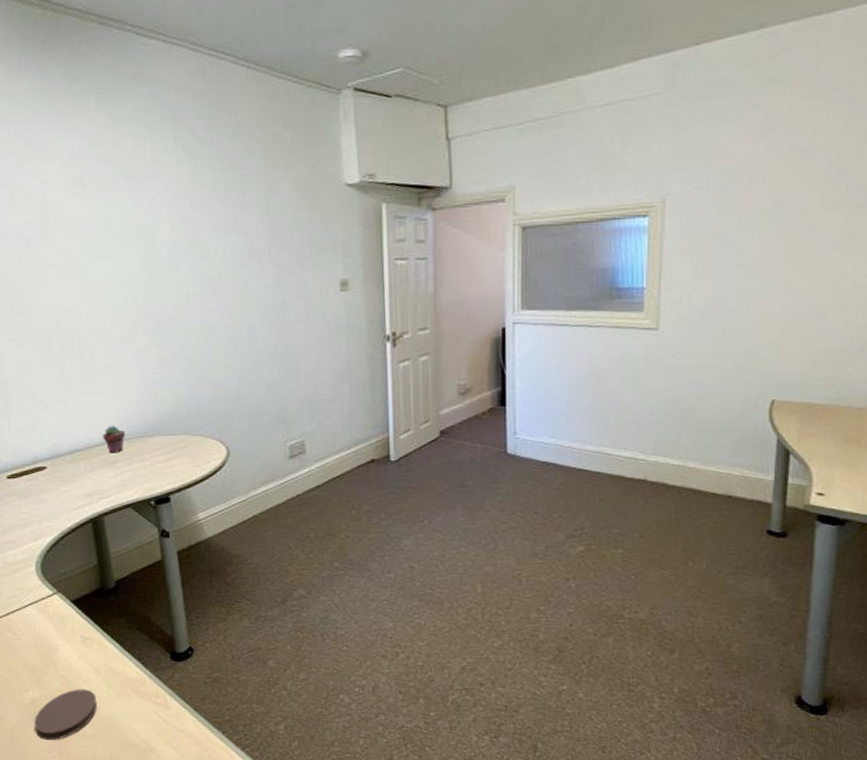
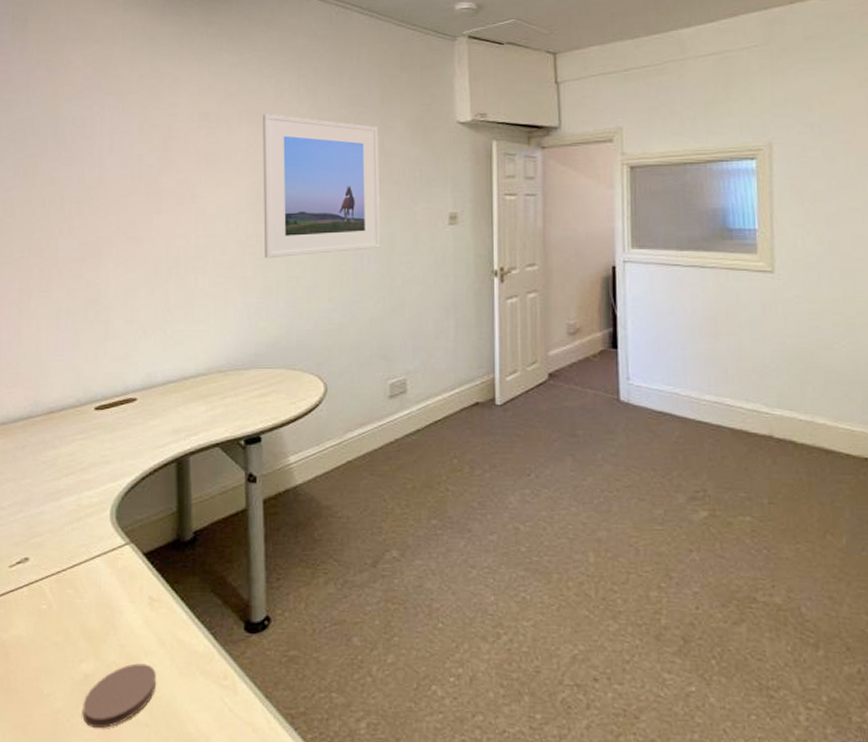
potted succulent: present [103,426,125,453] -> none [198,357,221,386]
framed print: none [140,179,272,330] -> present [262,113,380,259]

